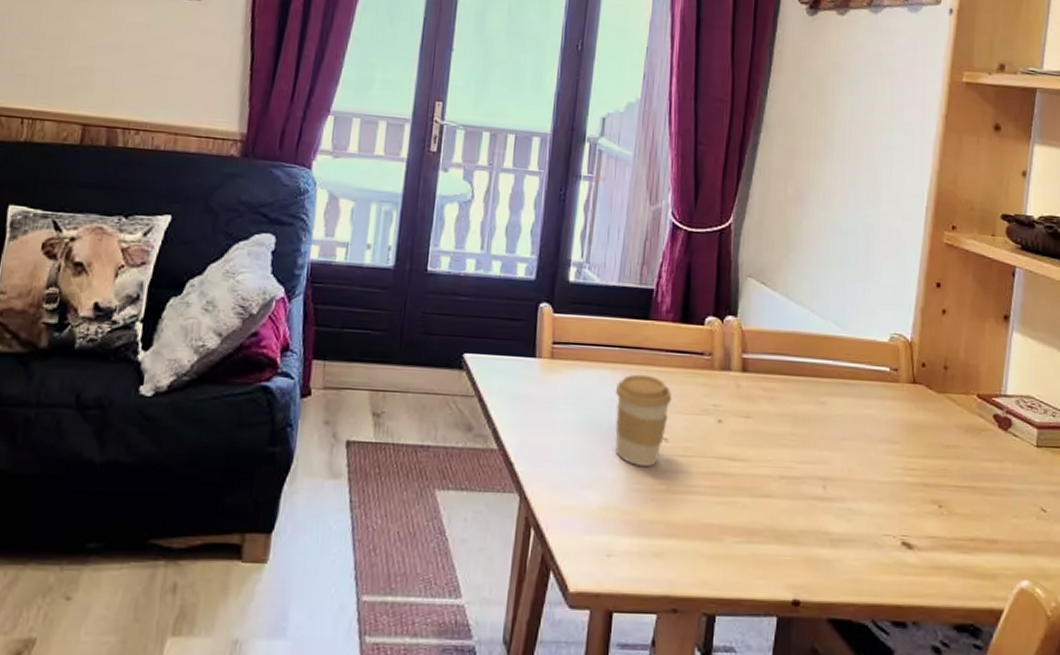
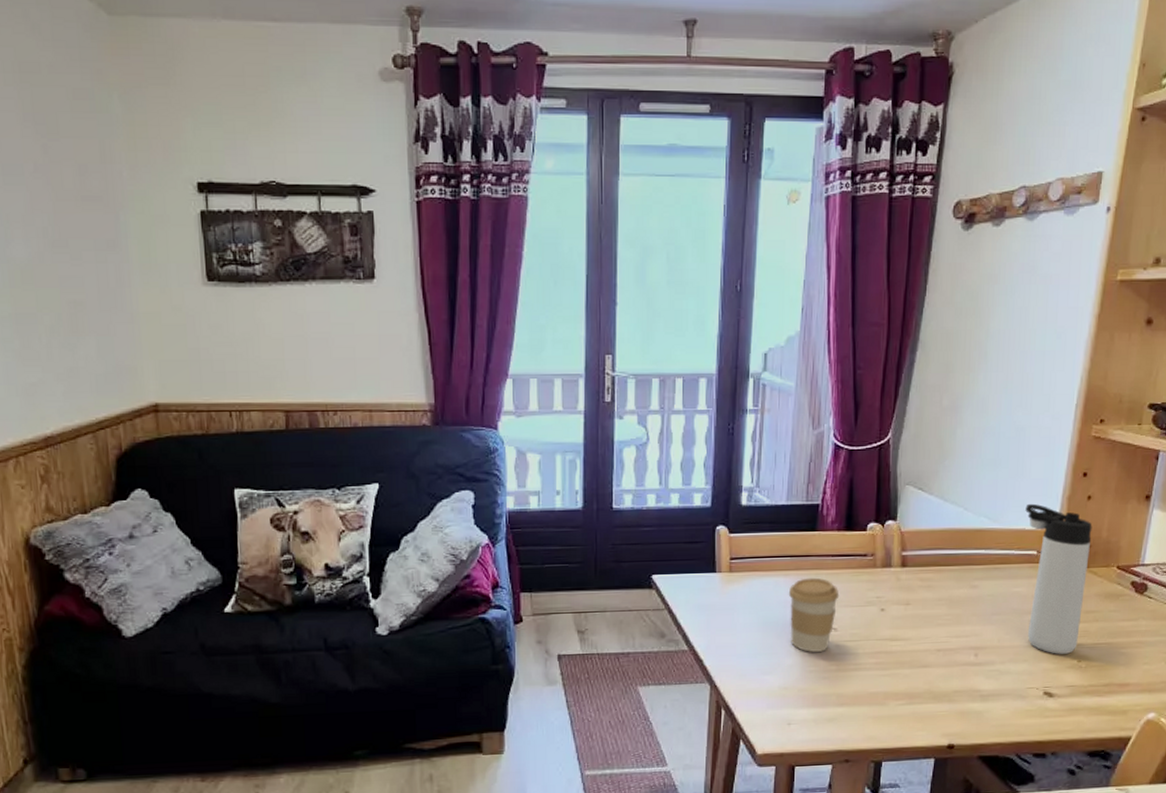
thermos bottle: none [876,311,949,496] -> present [1025,503,1092,654]

